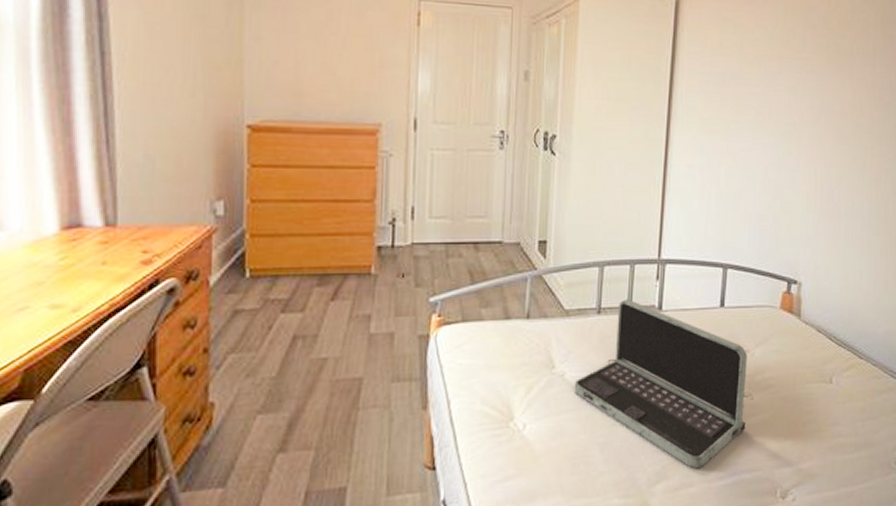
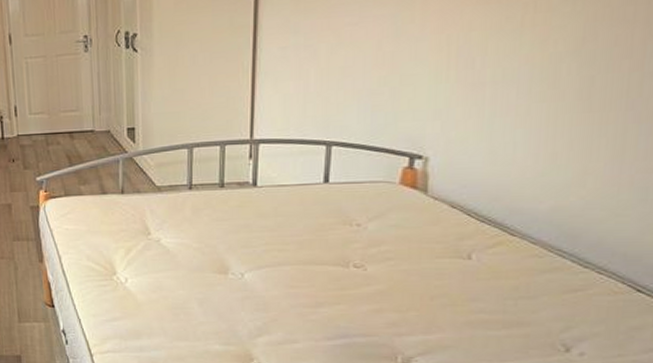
laptop: present [574,299,747,469] -> none [170,177,359,328]

